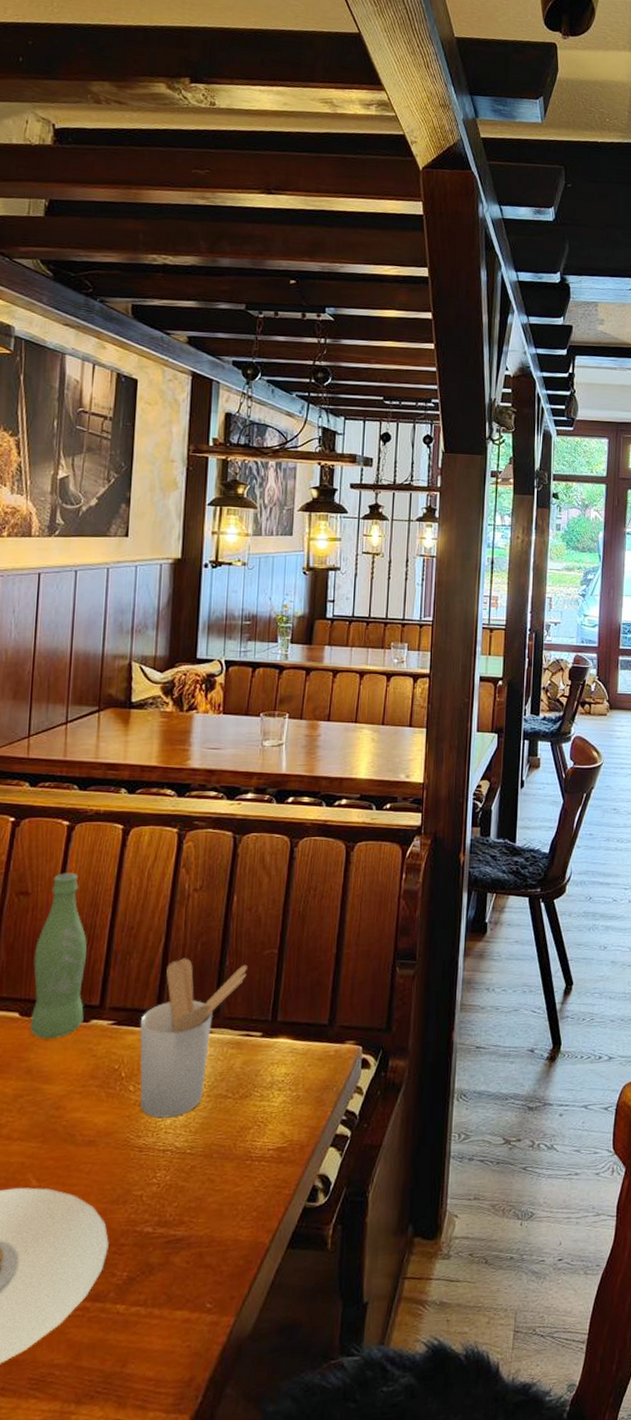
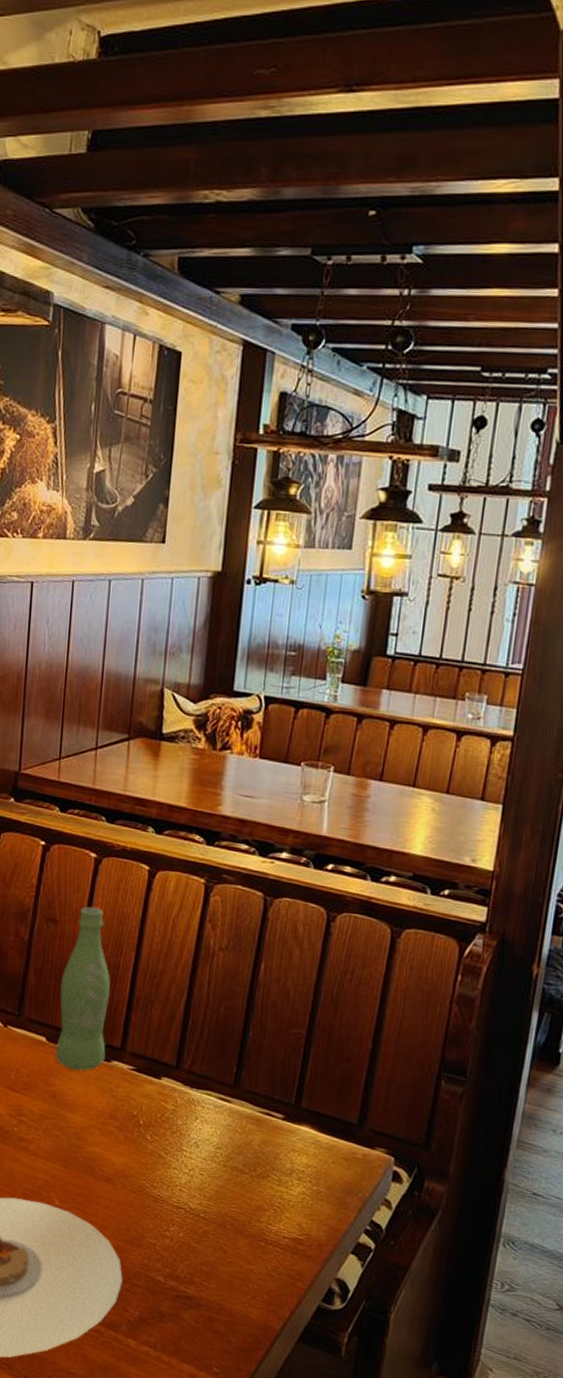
utensil holder: present [140,958,247,1119] -> none [156,1018,272,1178]

